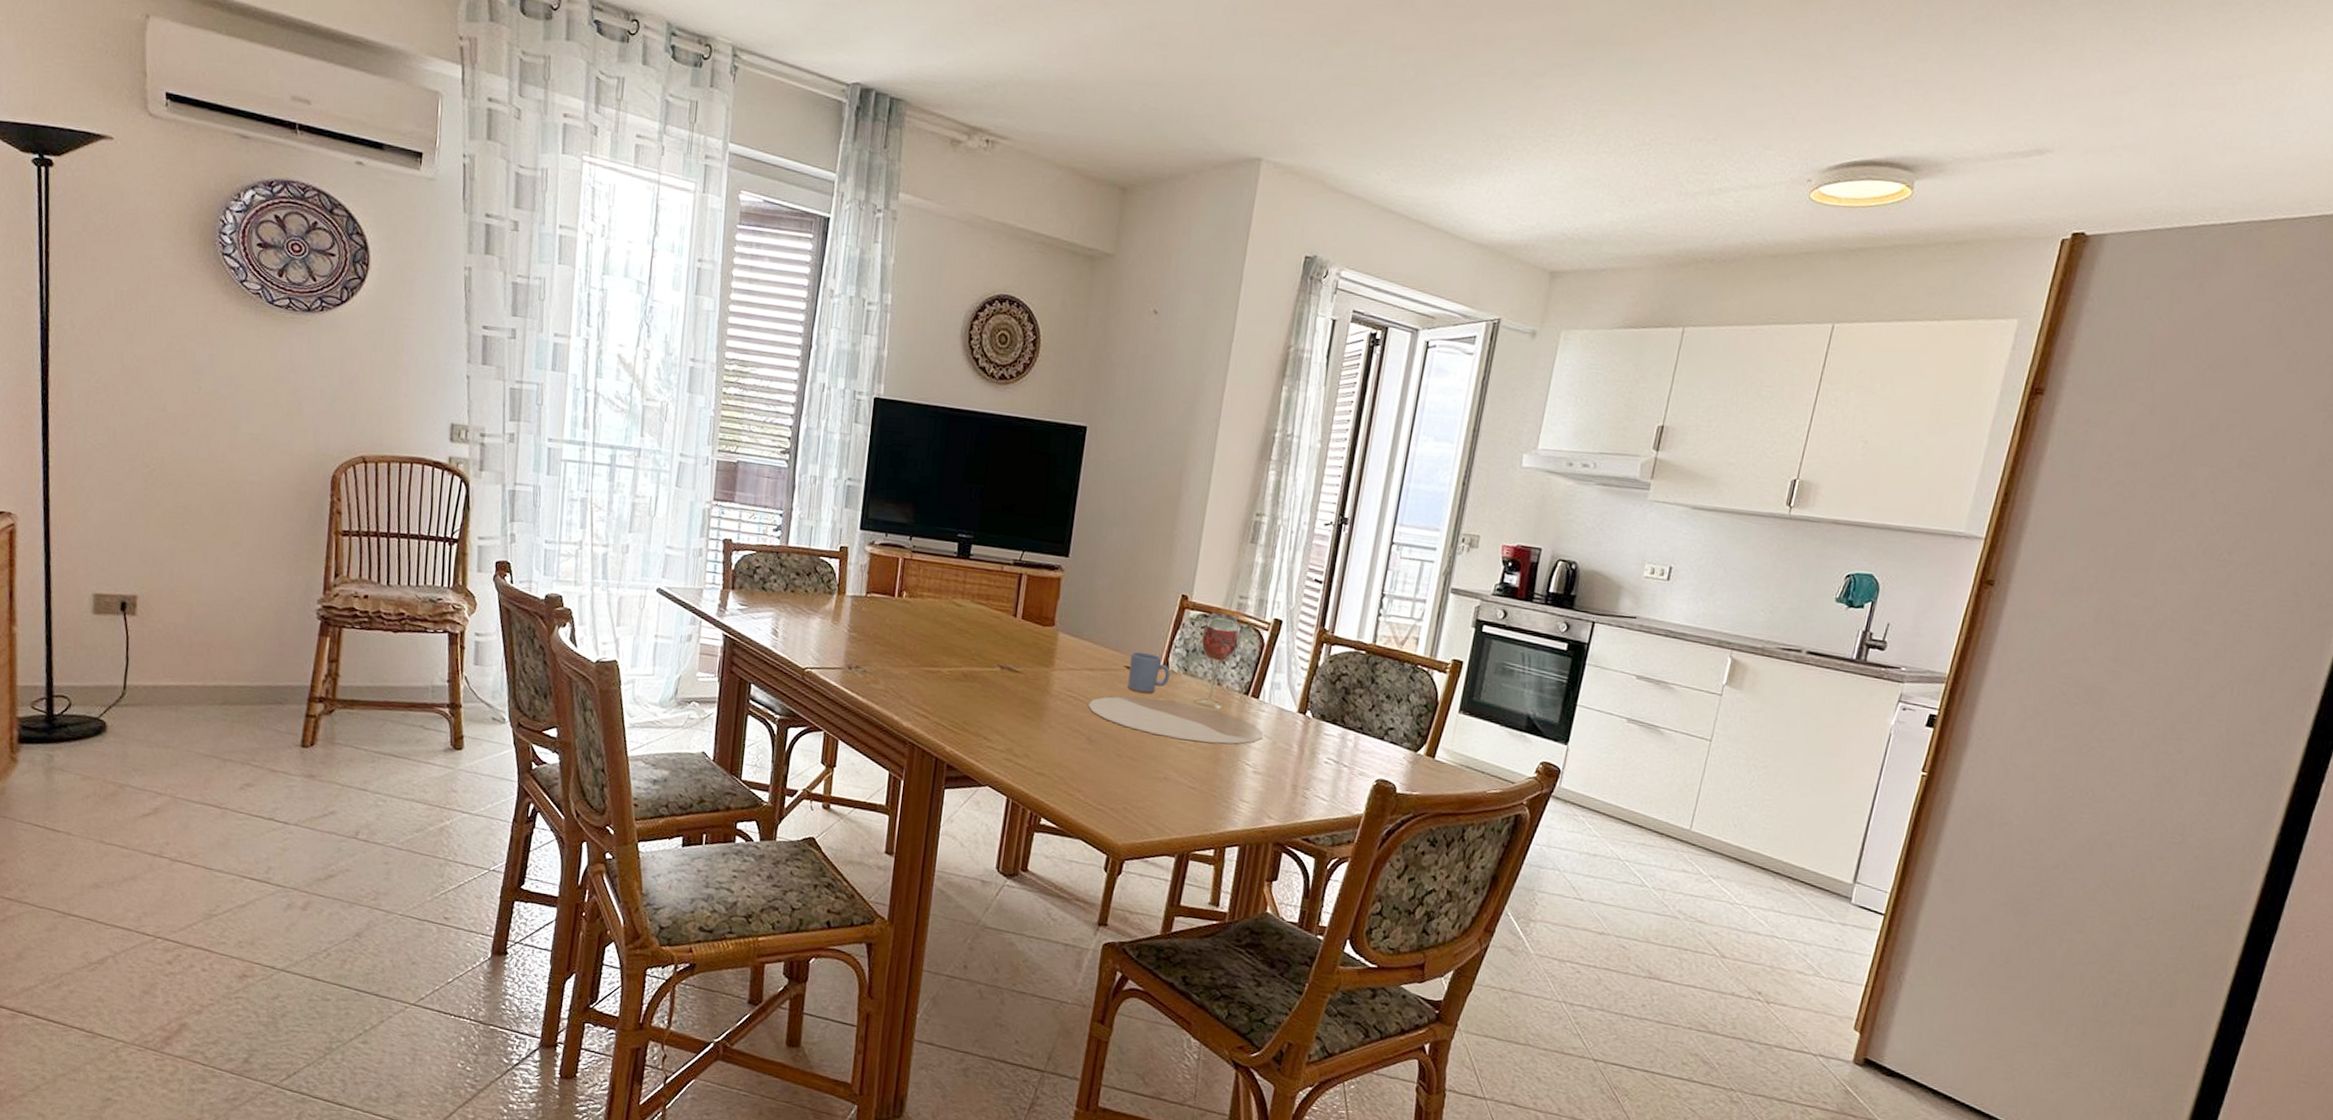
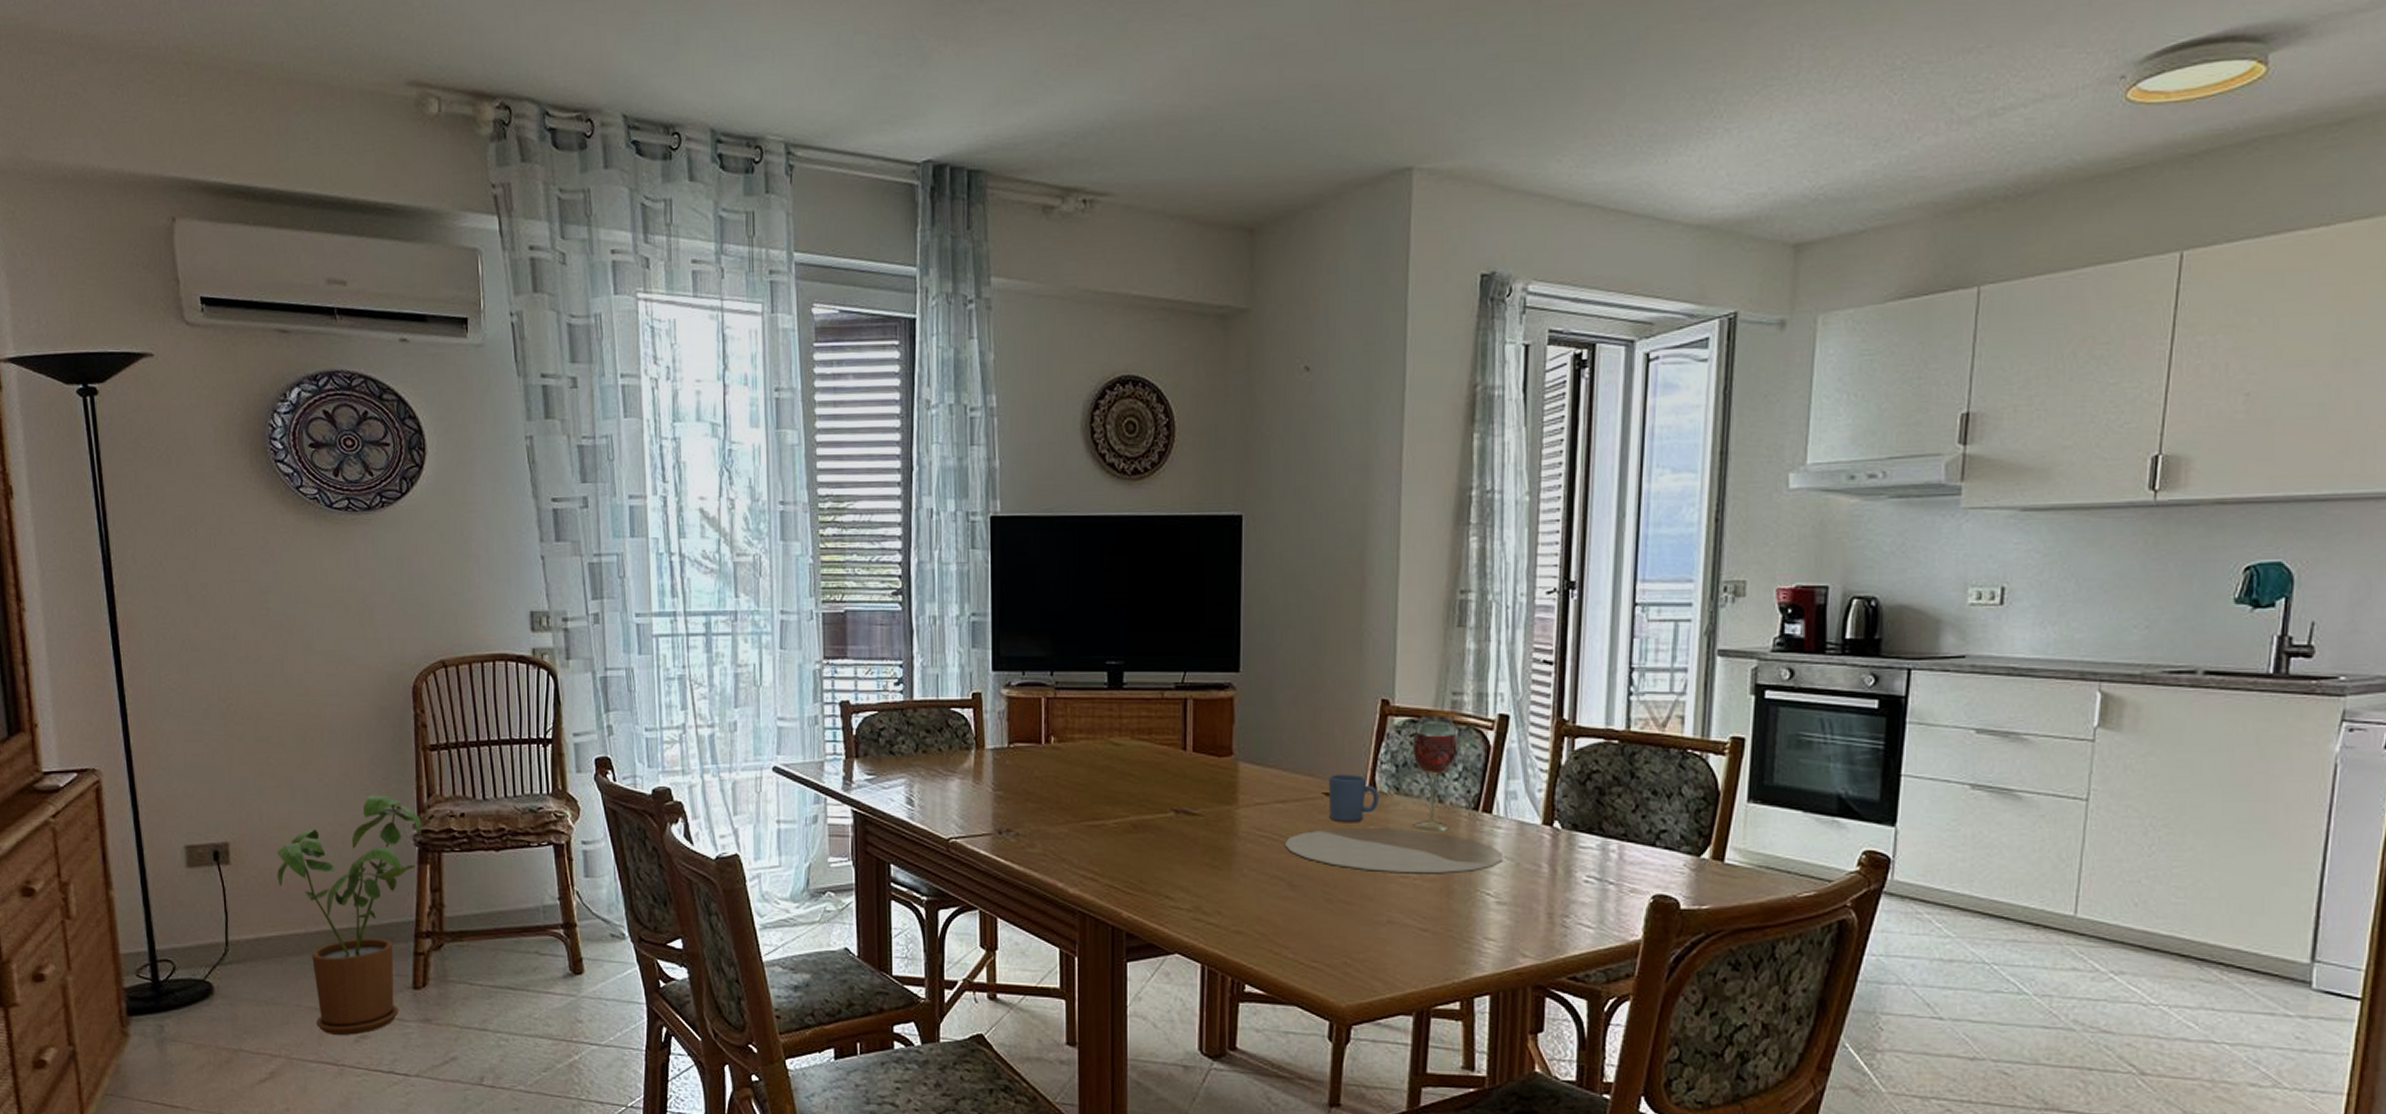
house plant: none [181,568,330,783] -> present [276,795,425,1035]

